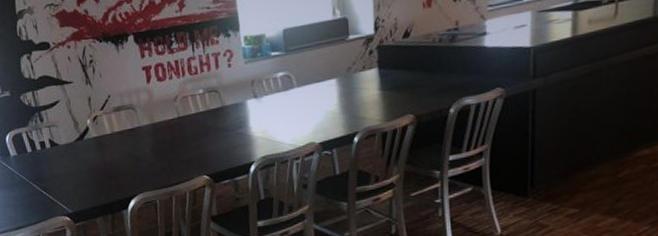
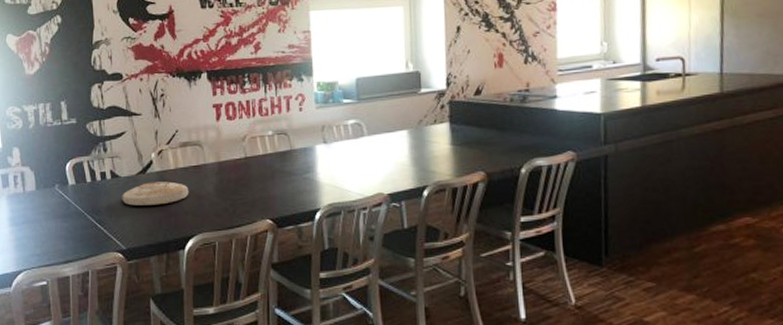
plate: none [63,146,127,172] -> present [122,181,189,206]

